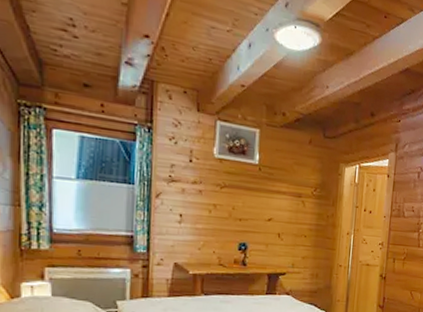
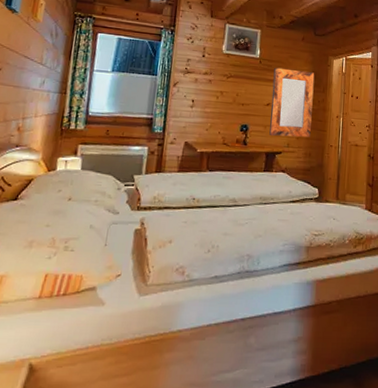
home mirror: none [272,176,324,257] -> present [269,67,315,137]

